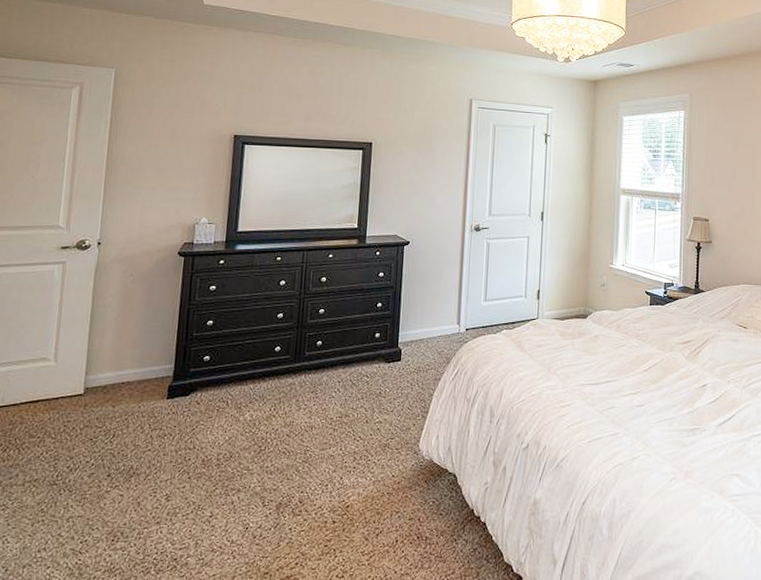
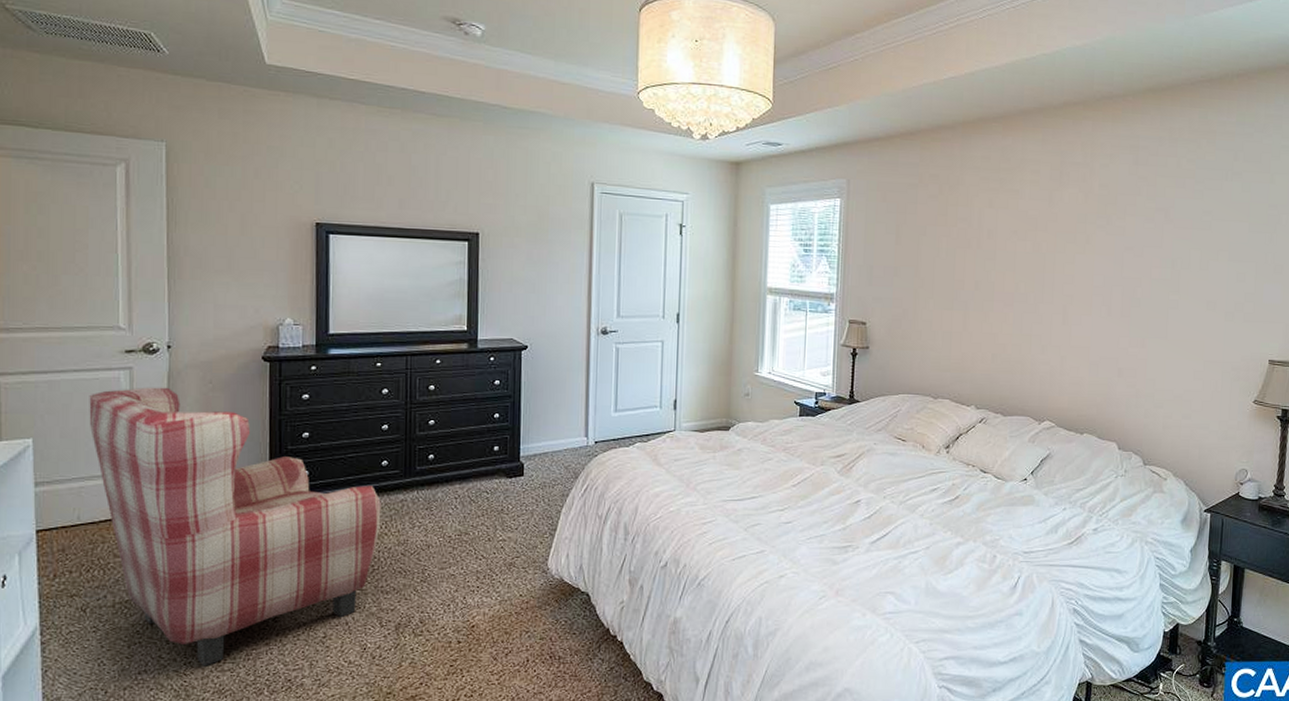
armchair: none [23,279,272,545] -> present [89,387,381,667]

